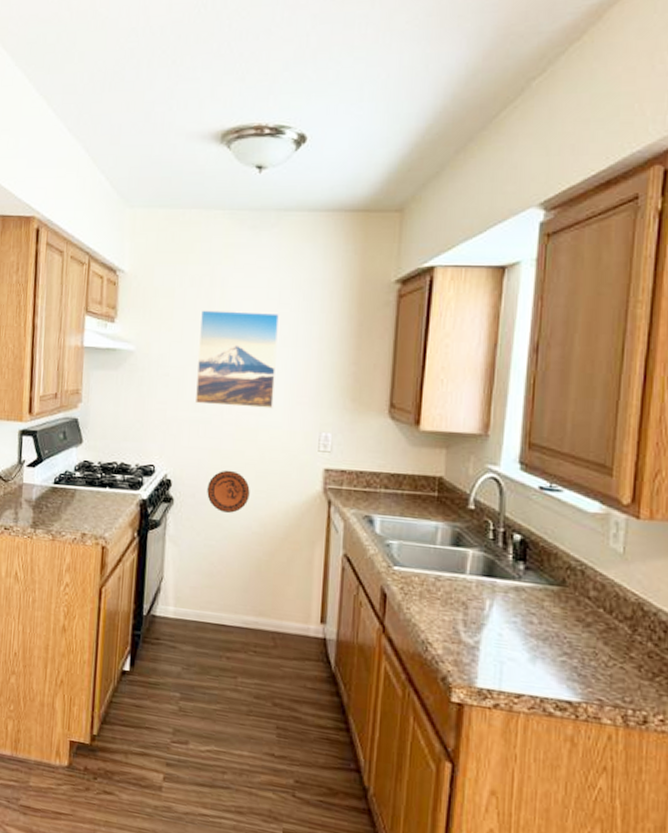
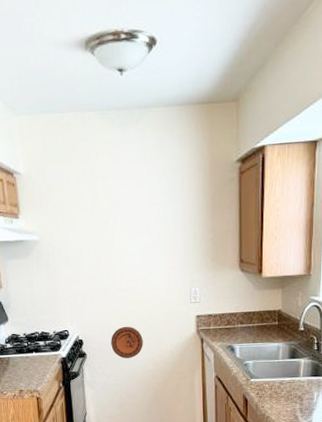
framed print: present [194,310,280,409] -> none [87,196,153,278]

